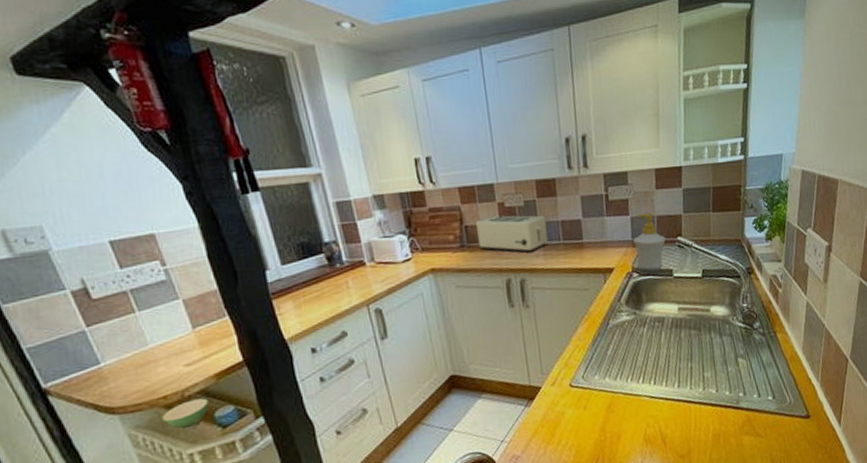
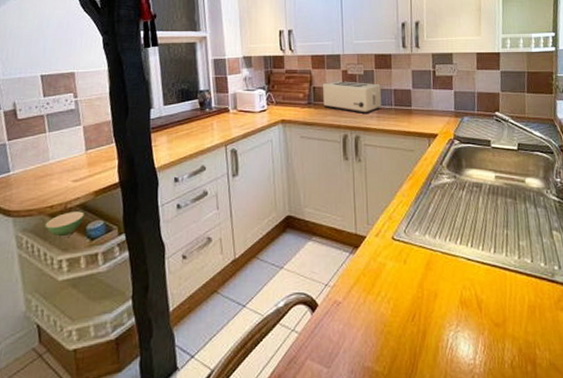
soap bottle: present [633,212,666,274] -> none [456,89,485,142]

